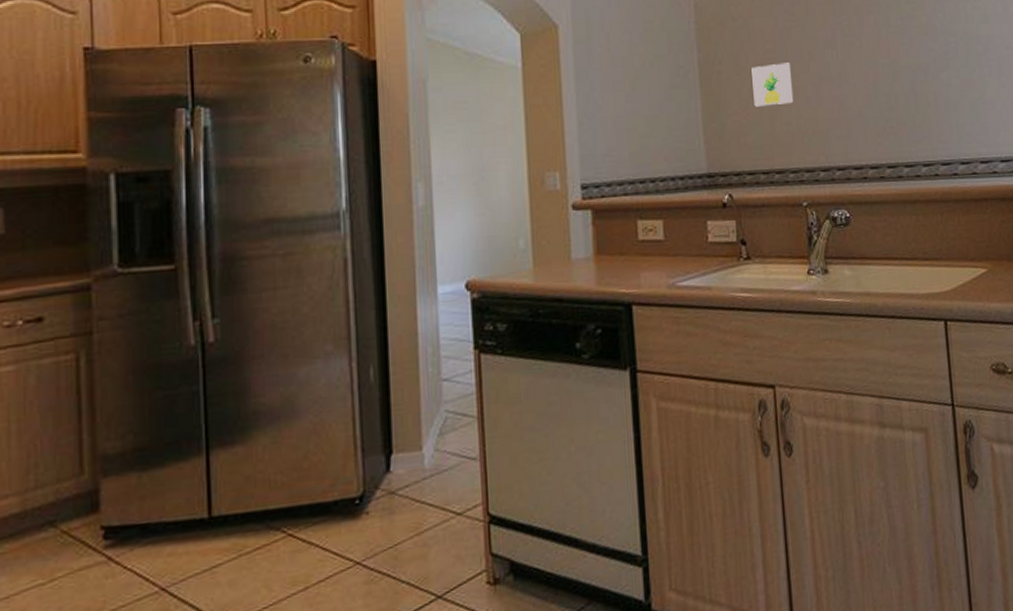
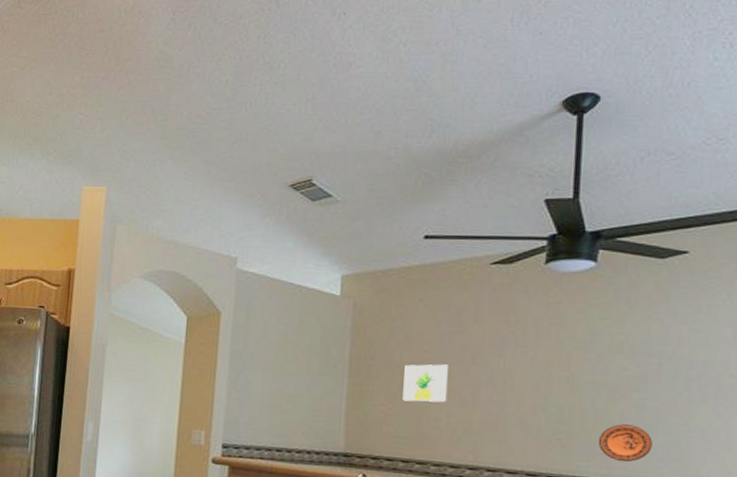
decorative plate: none [921,104,962,142] -> present [598,424,652,462]

